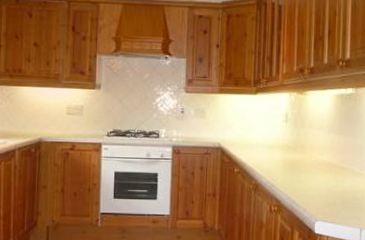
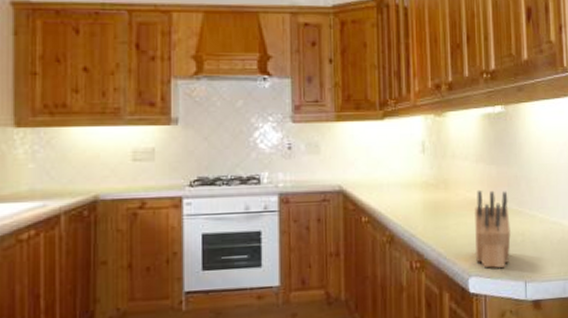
knife block: none [322,154,352,217] -> present [473,189,511,269]

